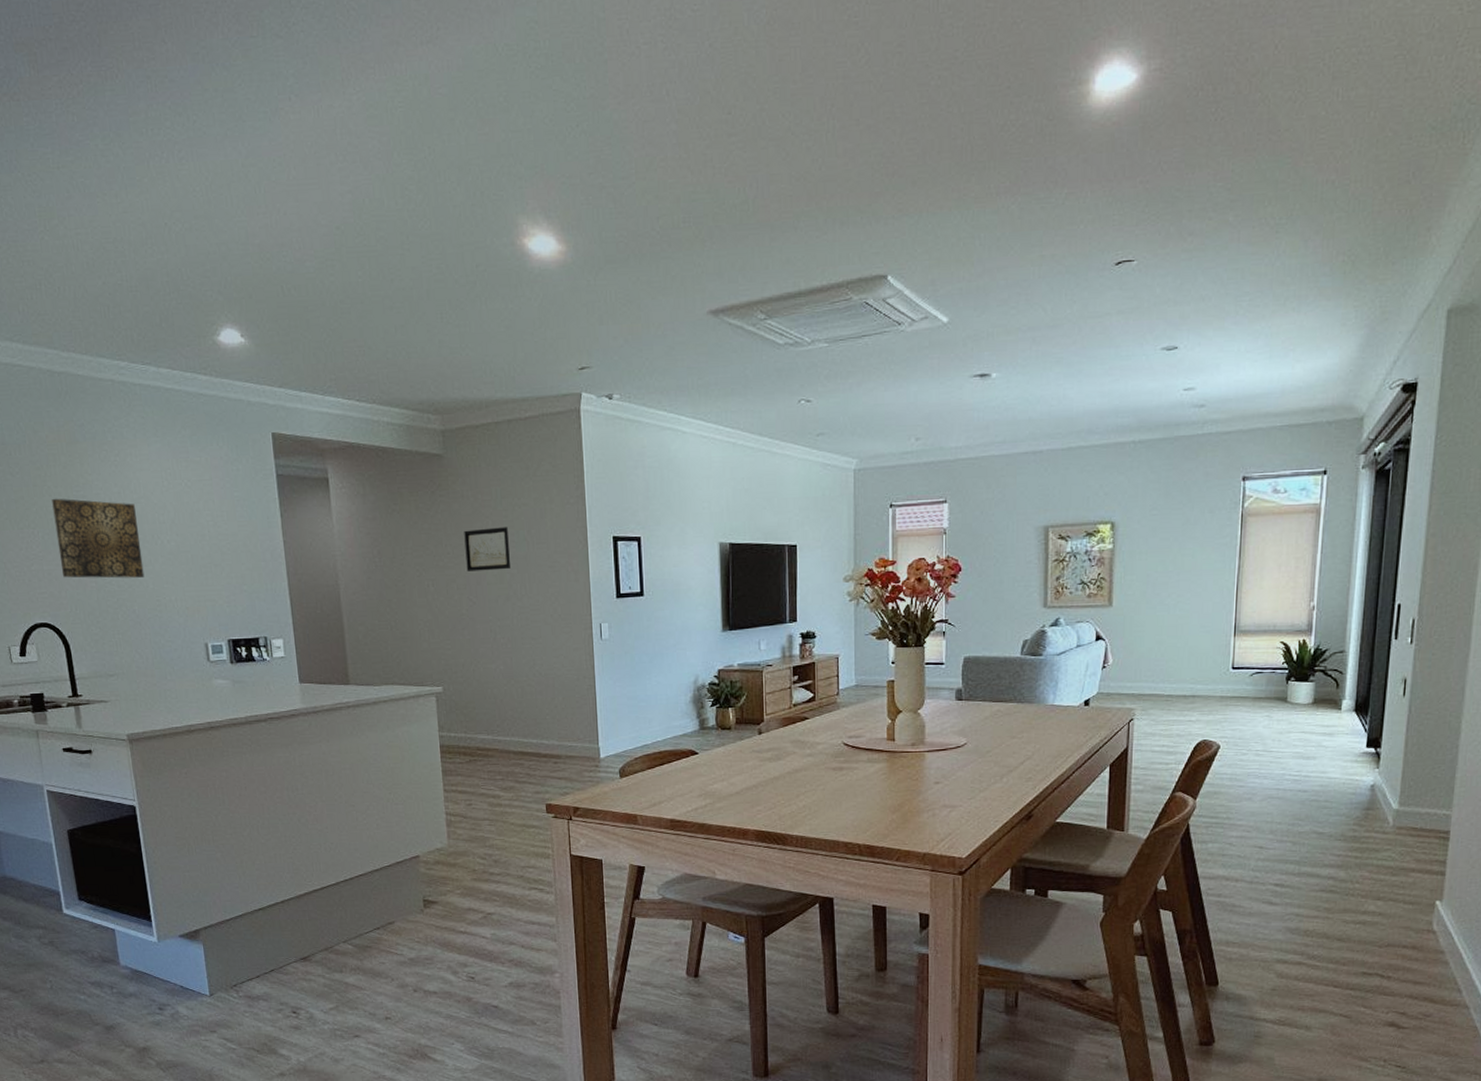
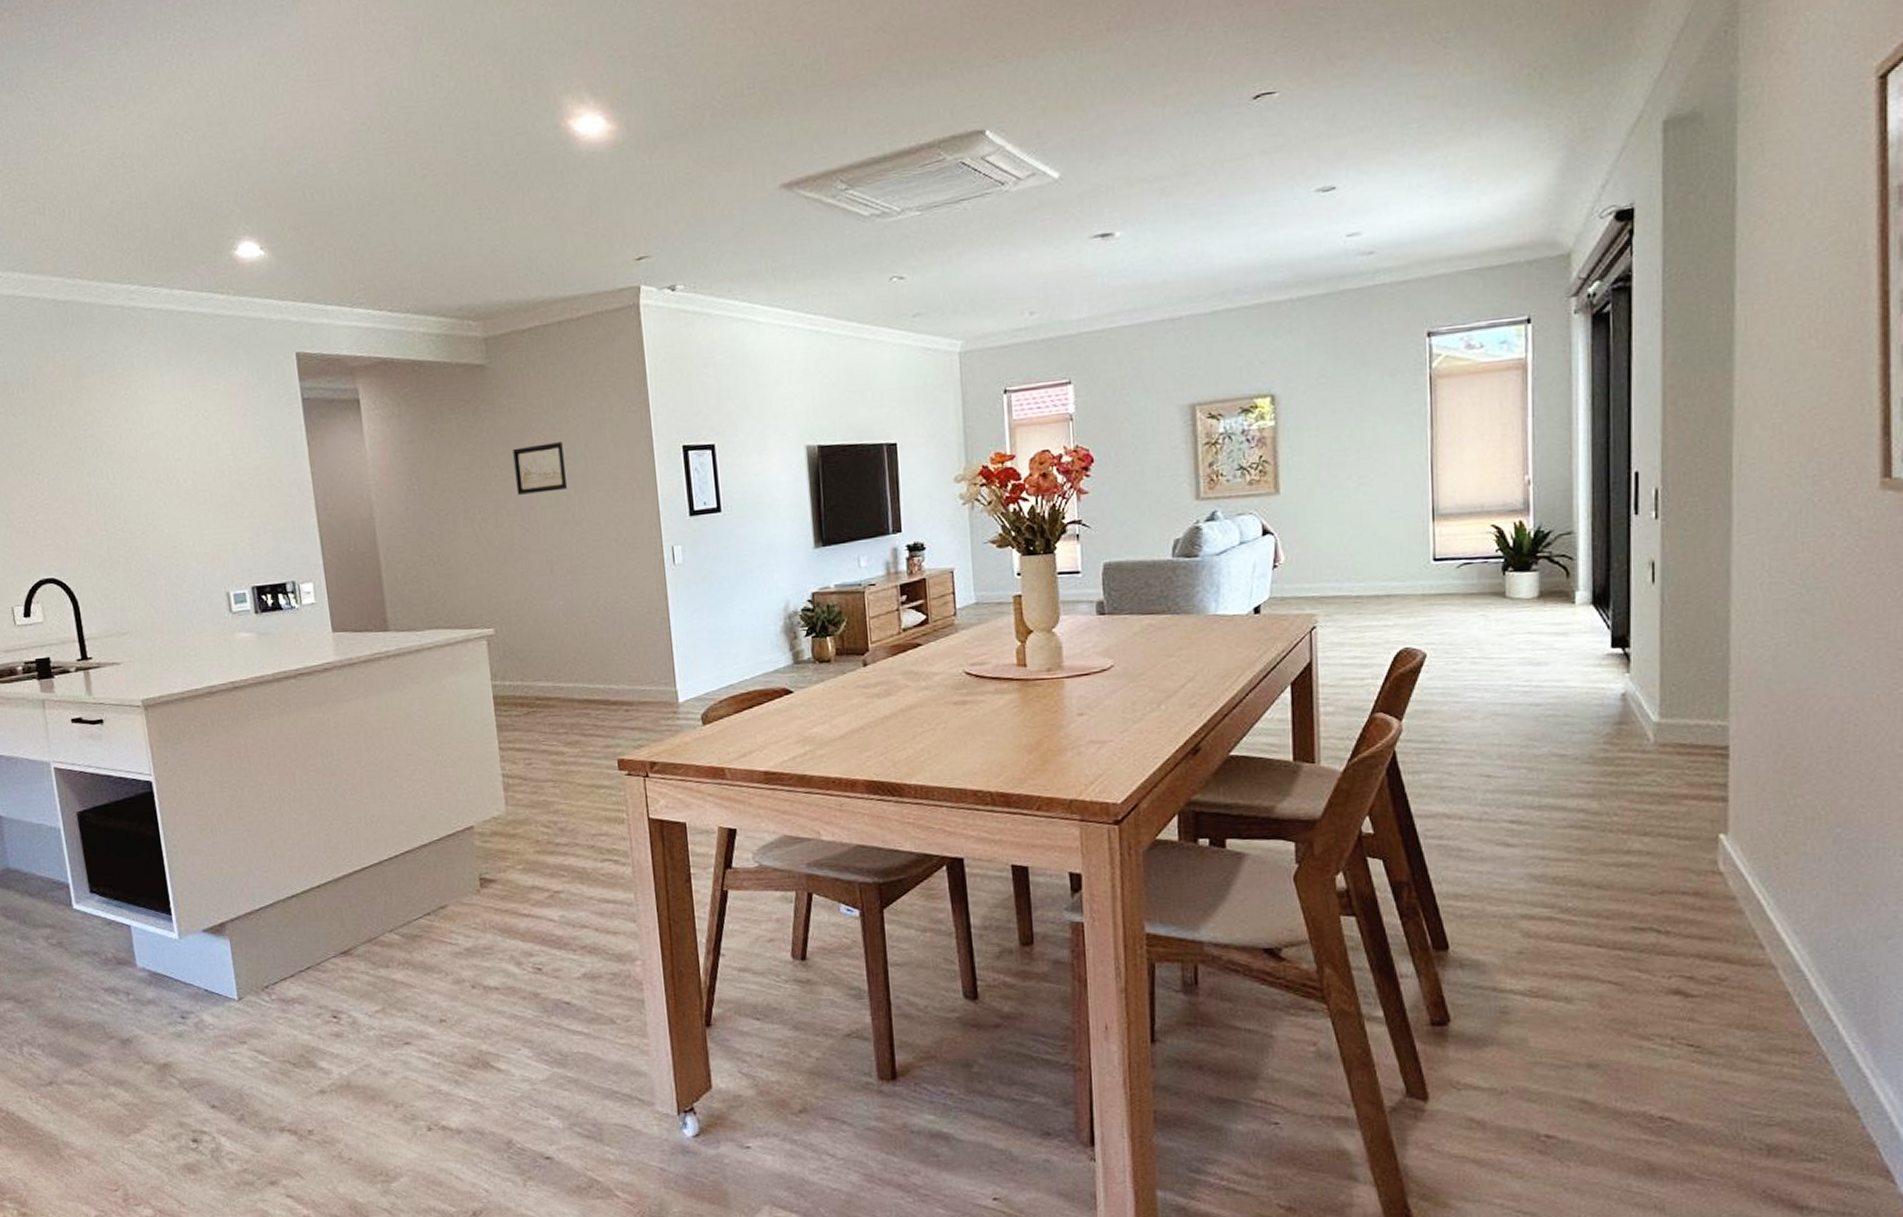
wall art: present [52,498,145,578] -> none [57,439,159,527]

